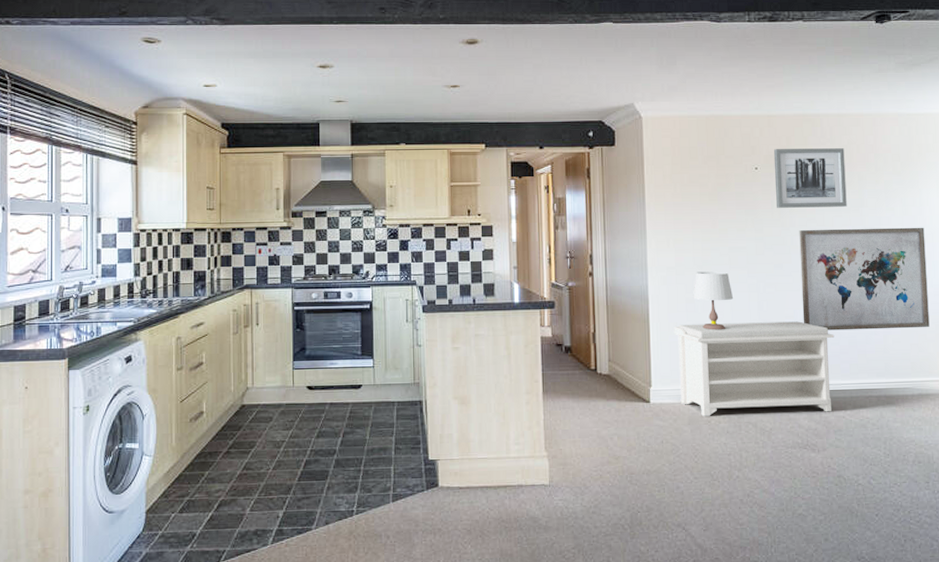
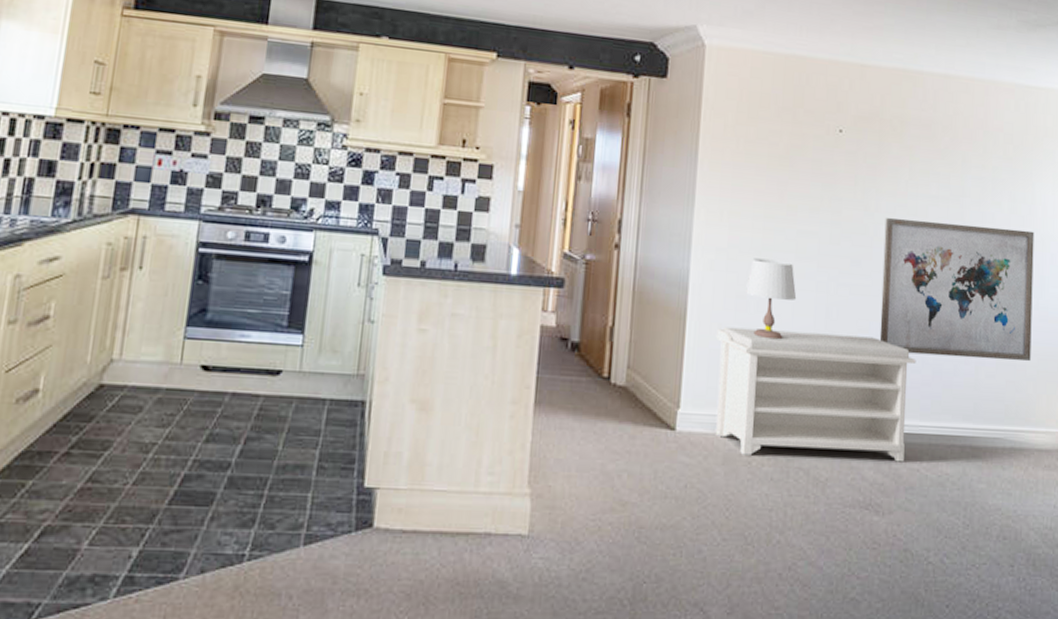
wall art: present [773,148,847,208] -> none [861,109,949,194]

